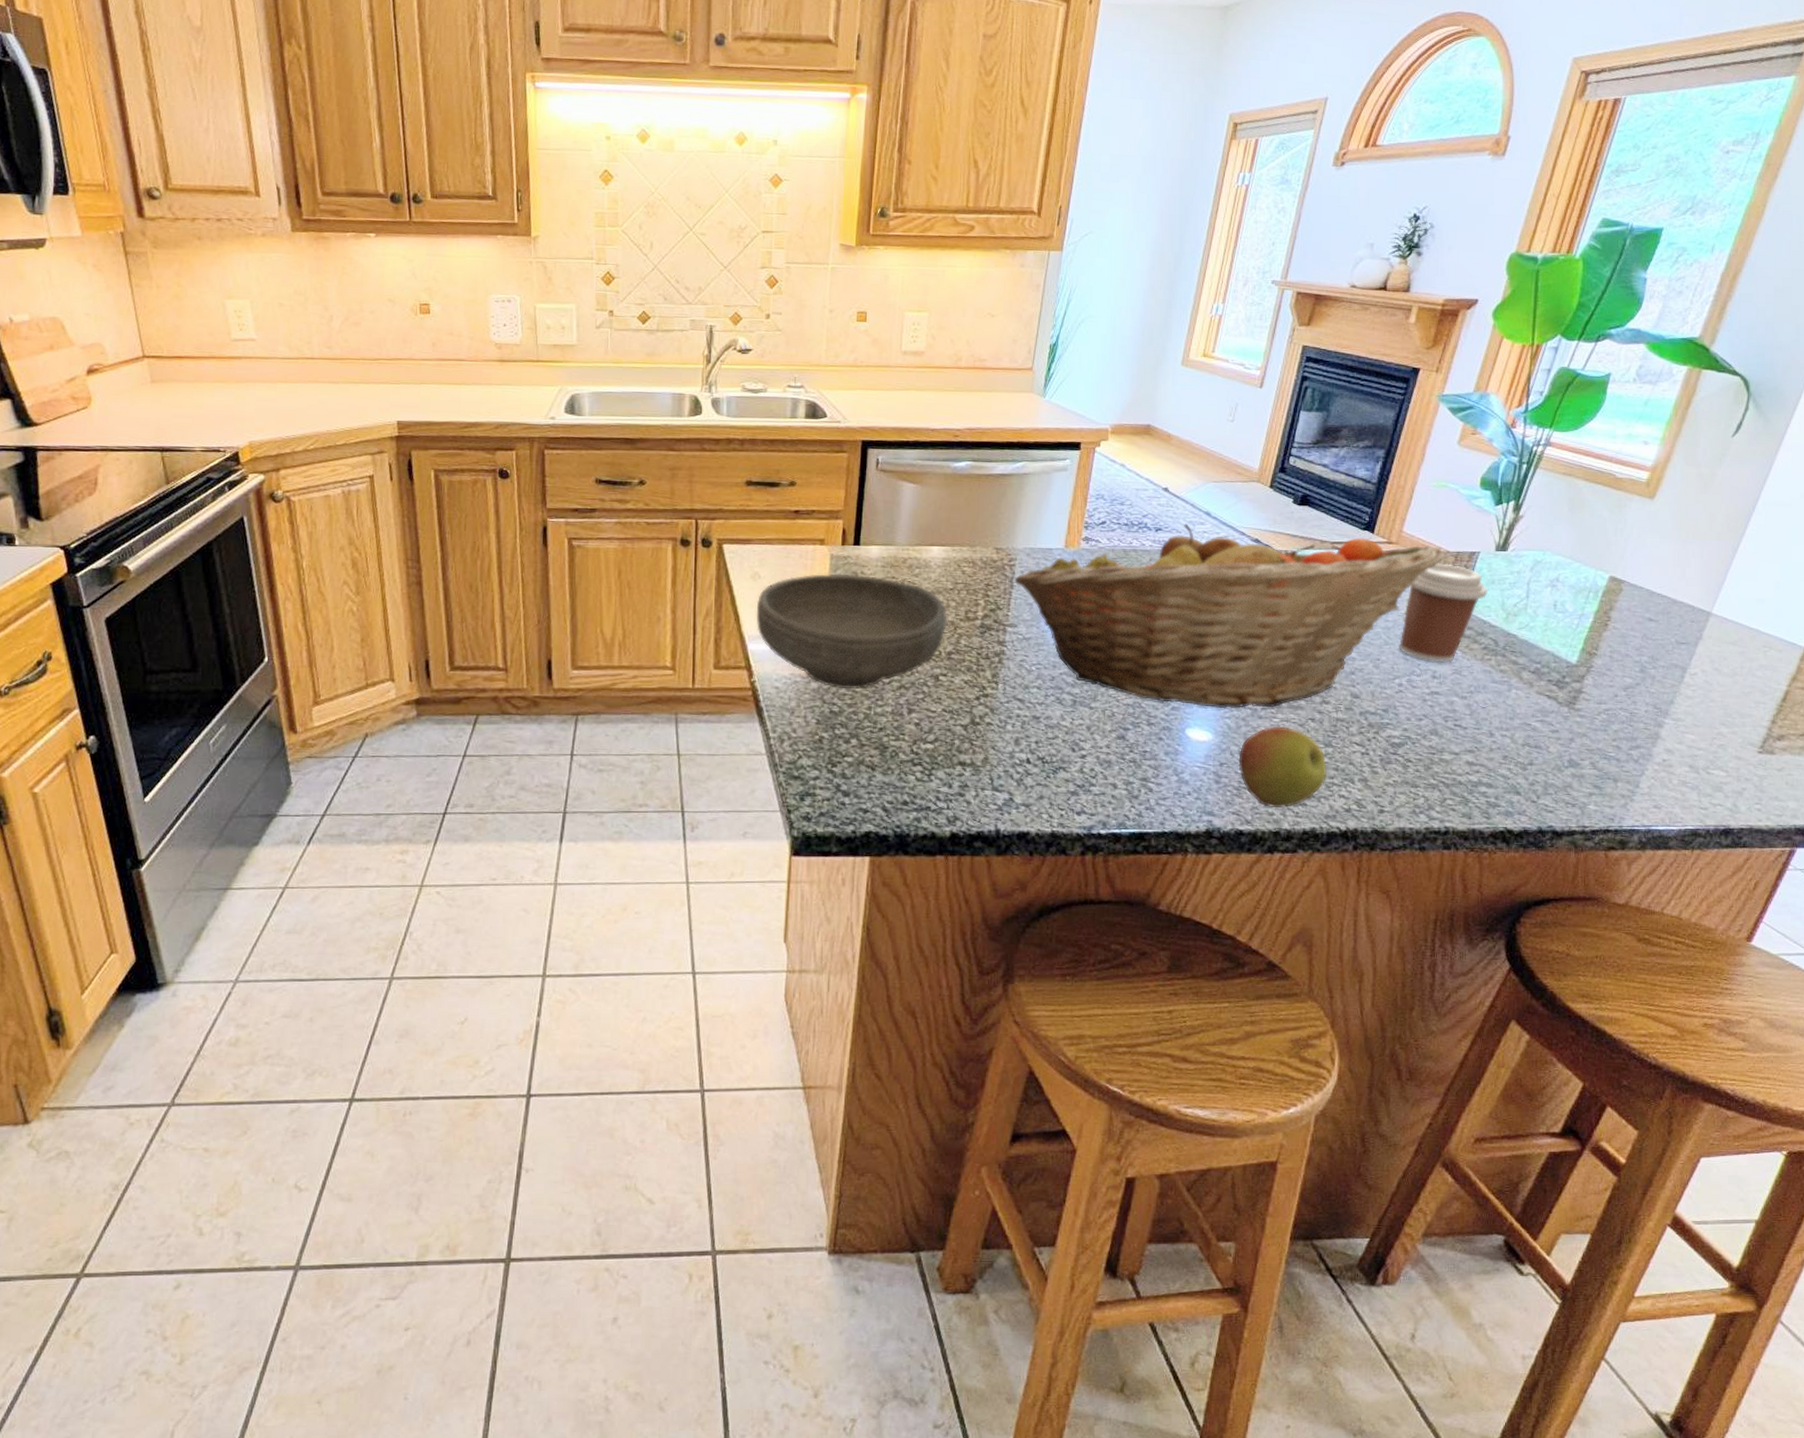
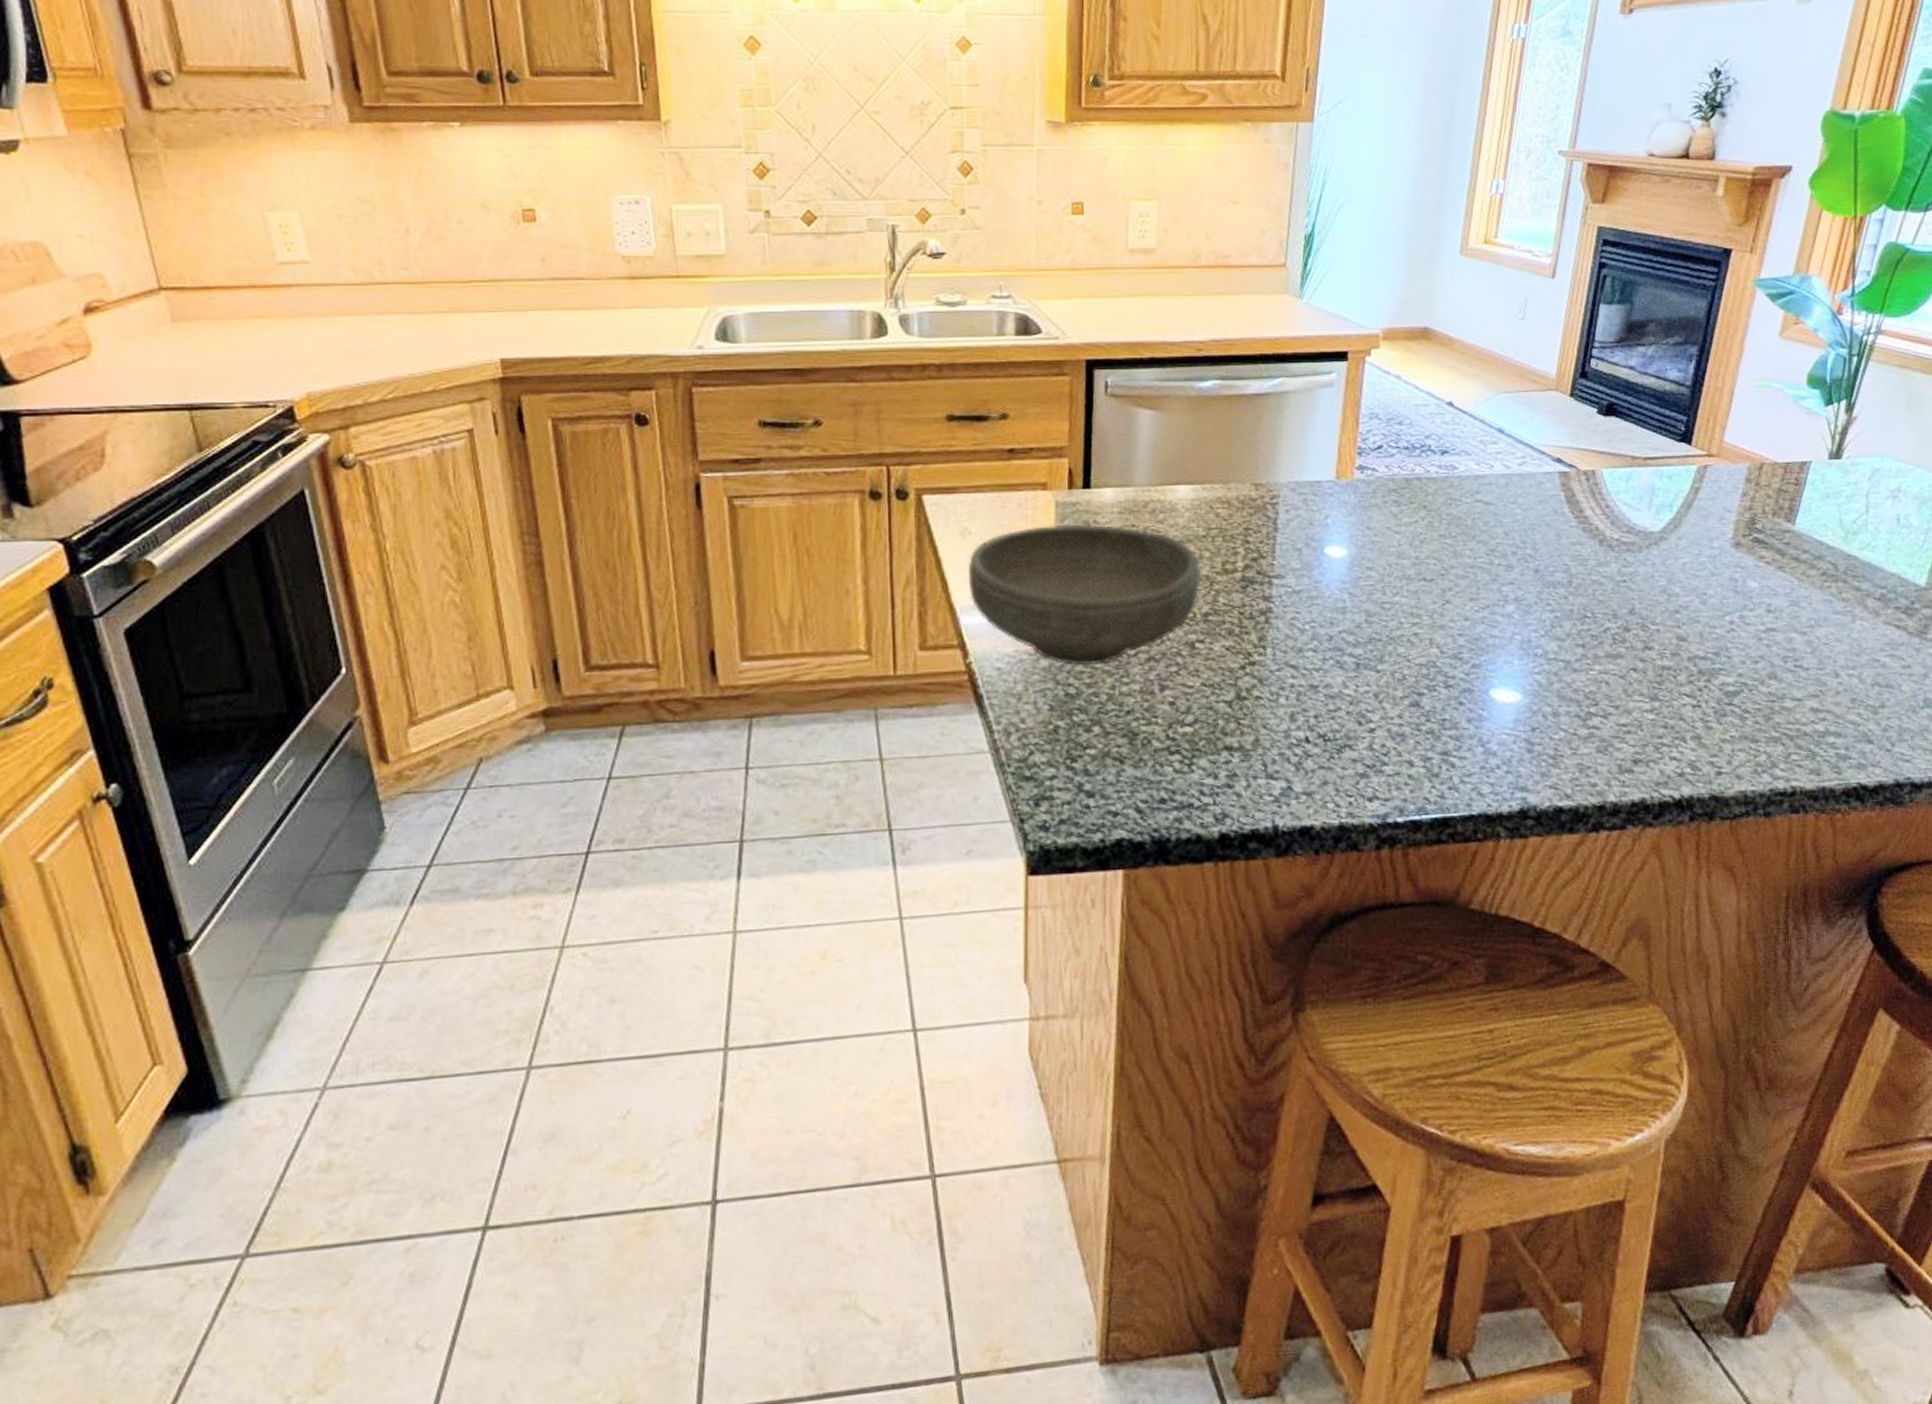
fruit basket: present [1014,523,1445,709] -> none [1278,443,1773,663]
apple: present [1238,726,1327,809] -> none [1552,680,1654,778]
coffee cup: present [1399,563,1489,663] -> none [1728,477,1824,594]

